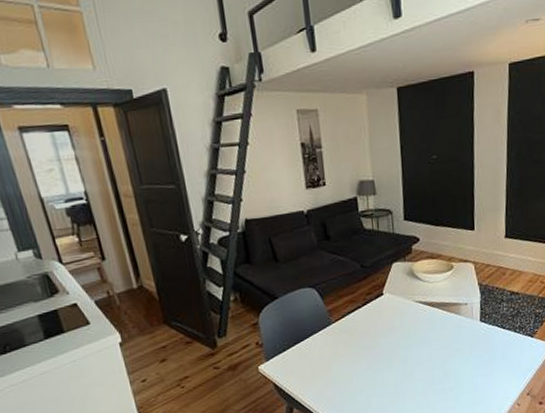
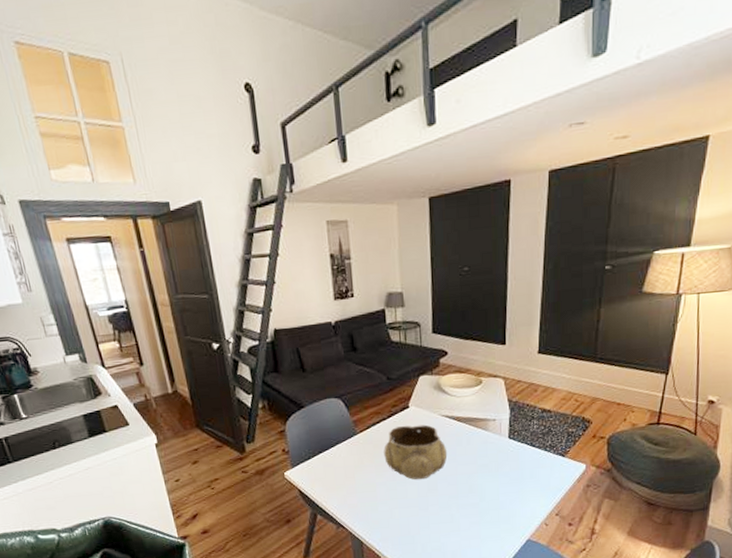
decorative bowl: none [359,311,422,367] -> present [384,424,448,480]

